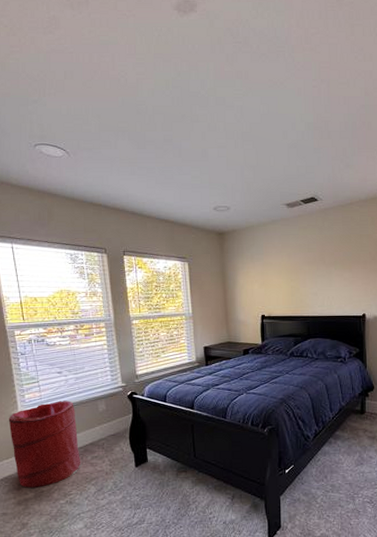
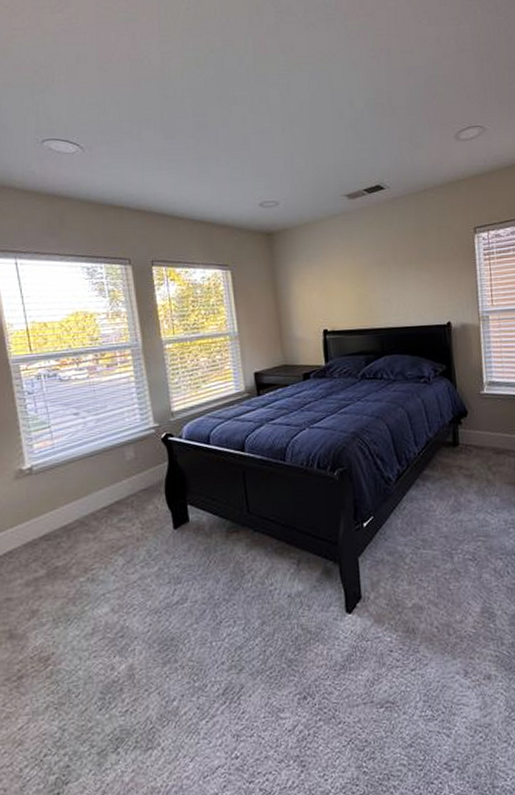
laundry hamper: present [8,401,80,488] -> none [13,449,104,564]

